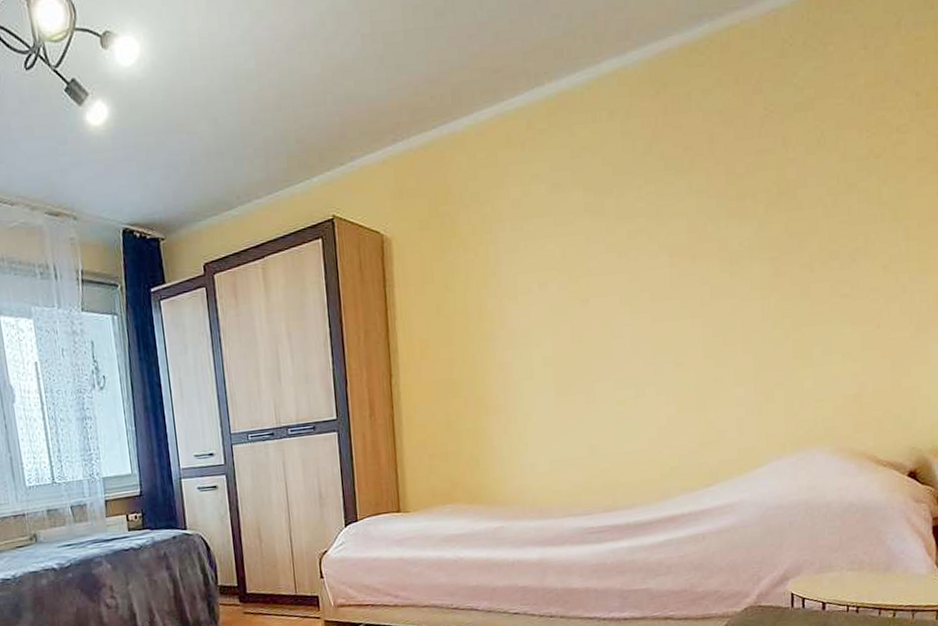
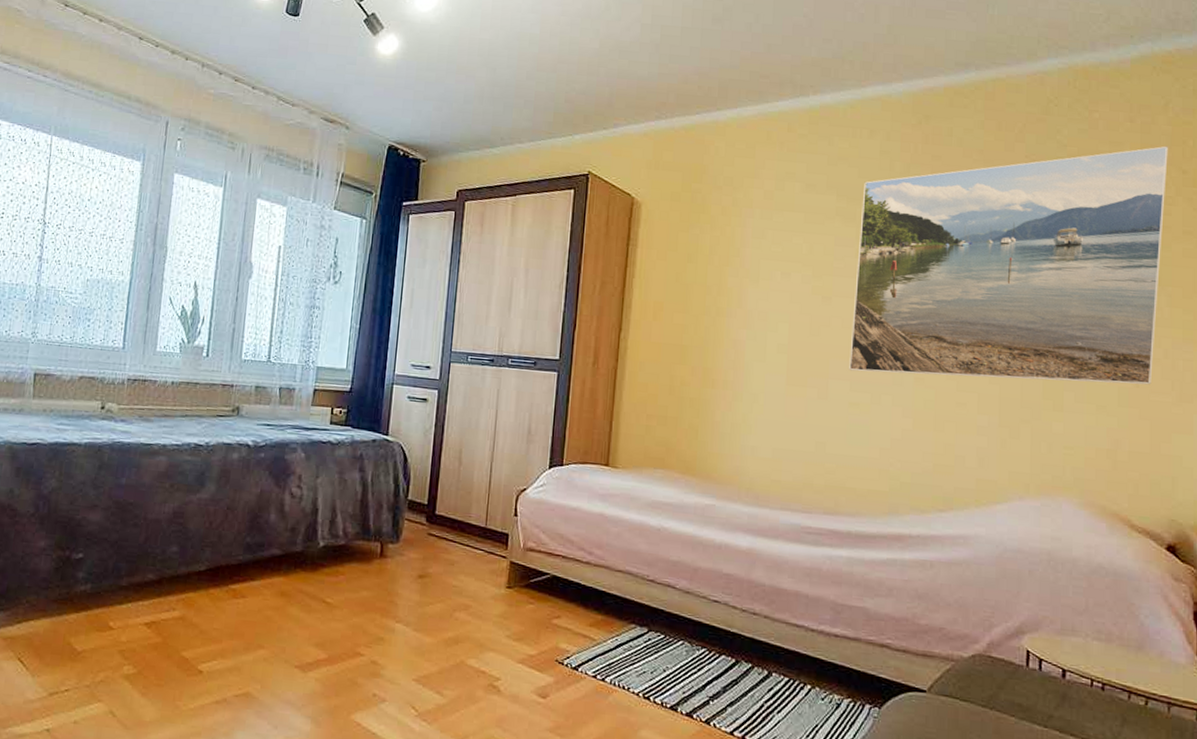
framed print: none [609,68,901,370] -> present [849,146,1168,385]

